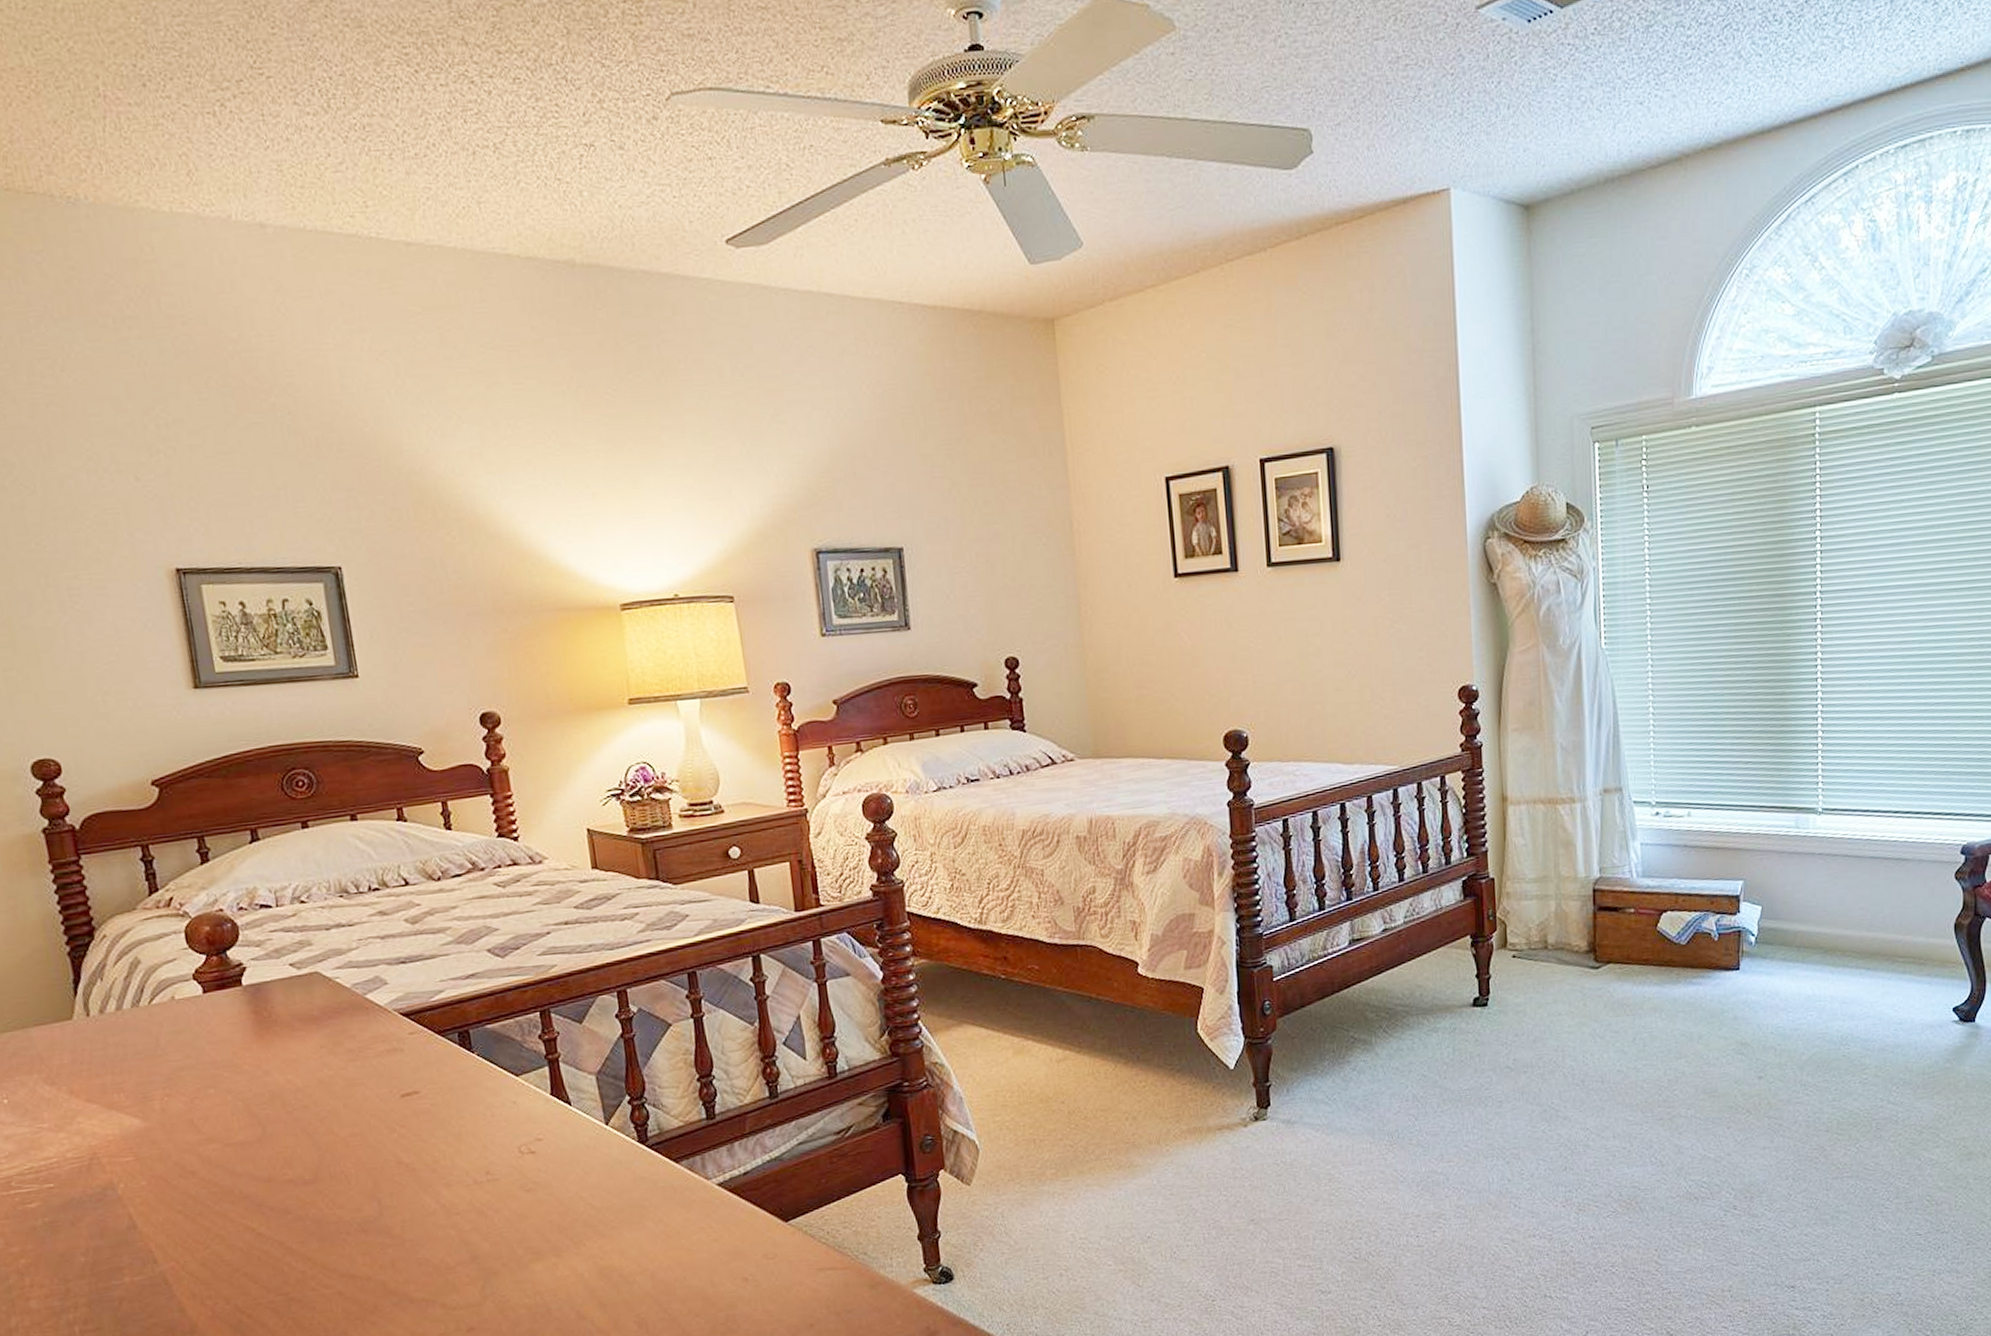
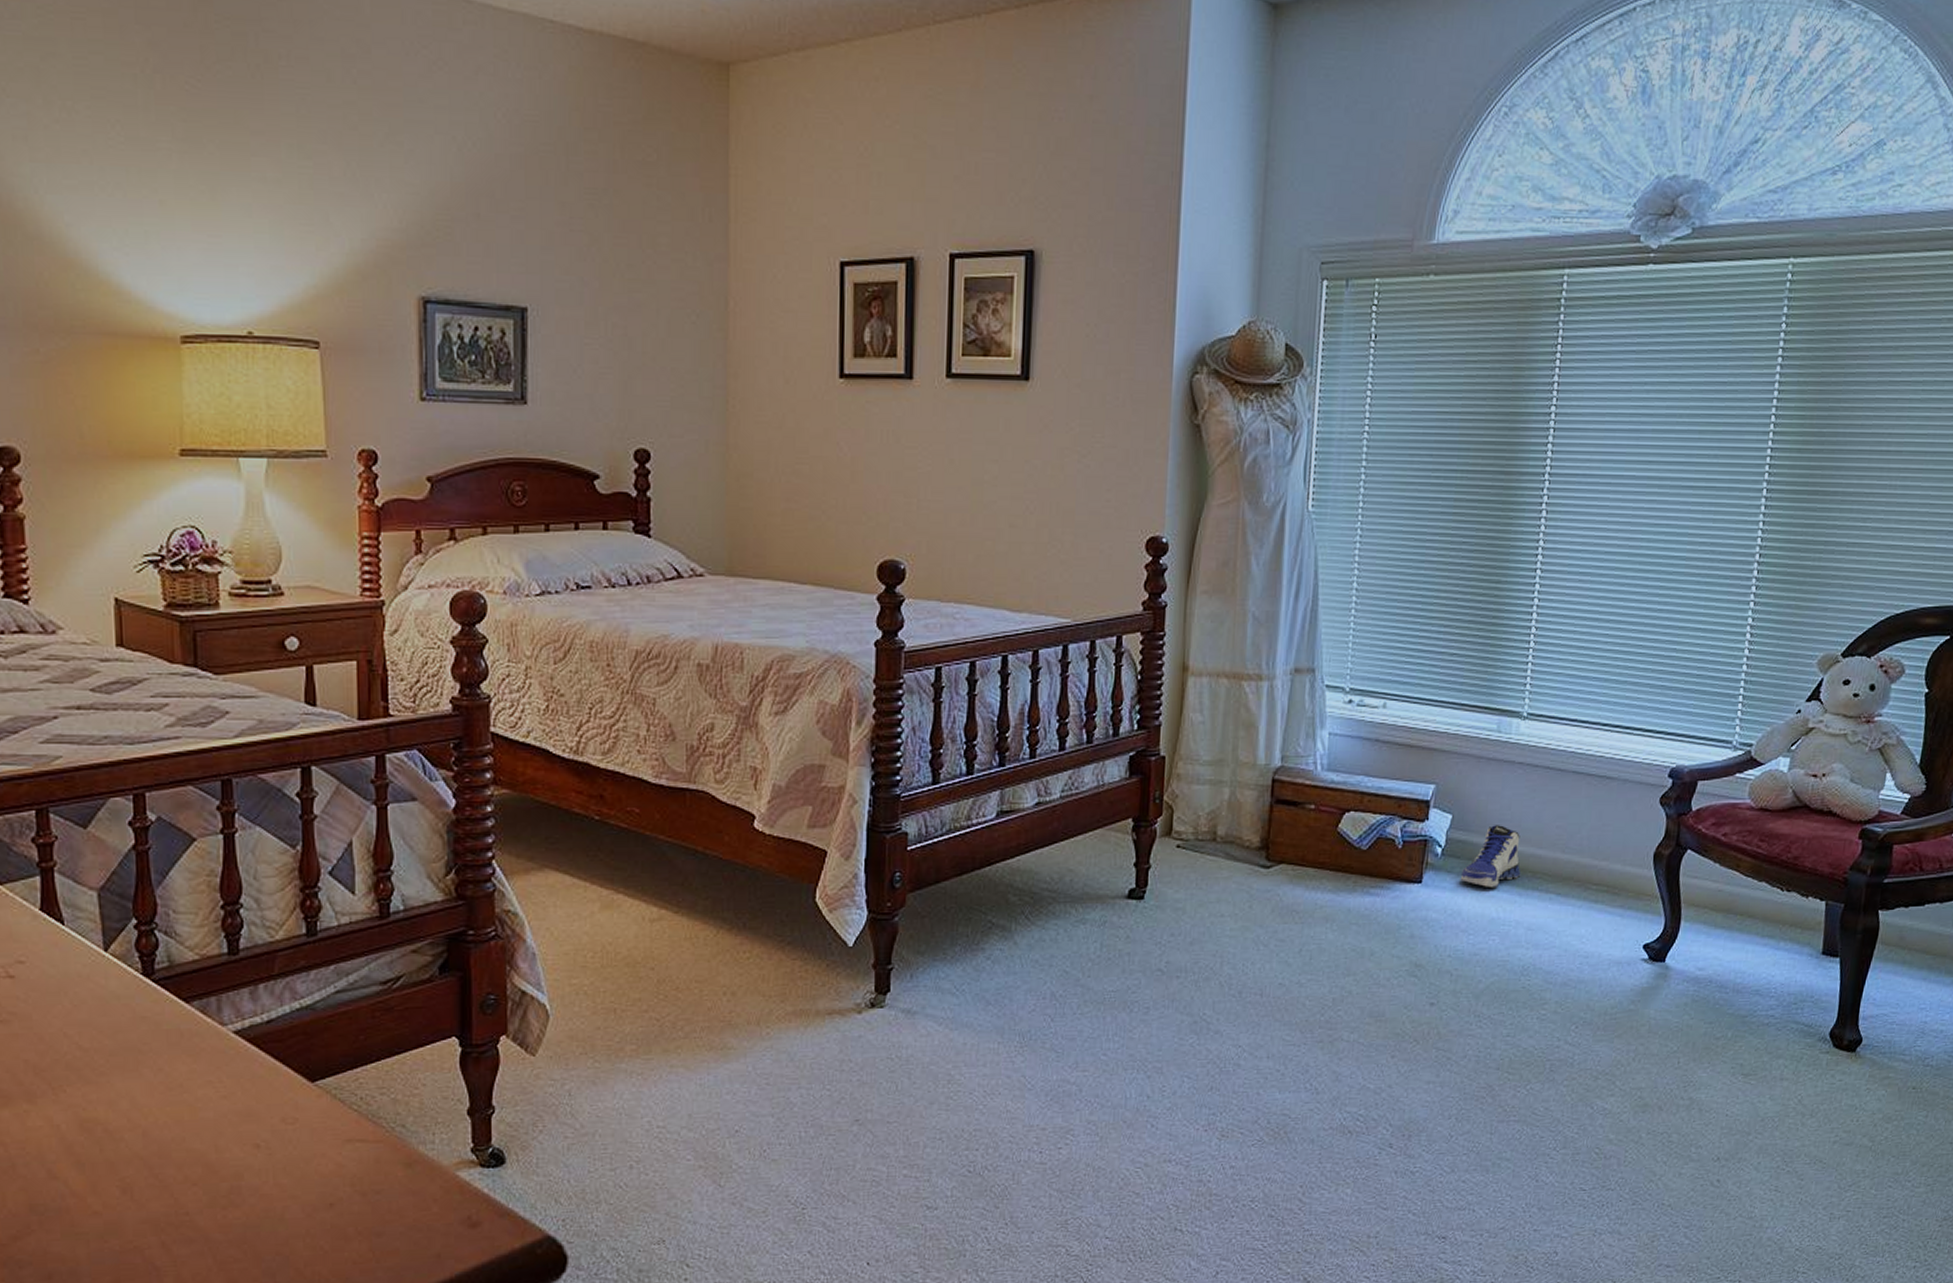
sneaker: none [1775,911,1831,969] -> present [1460,825,1521,888]

